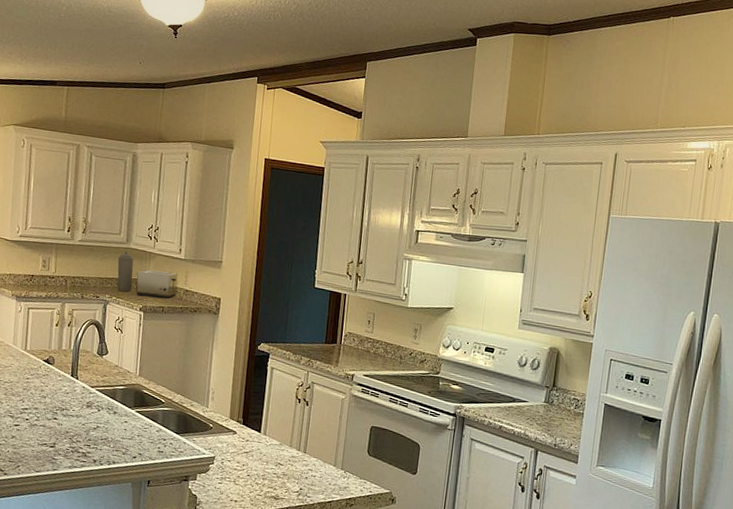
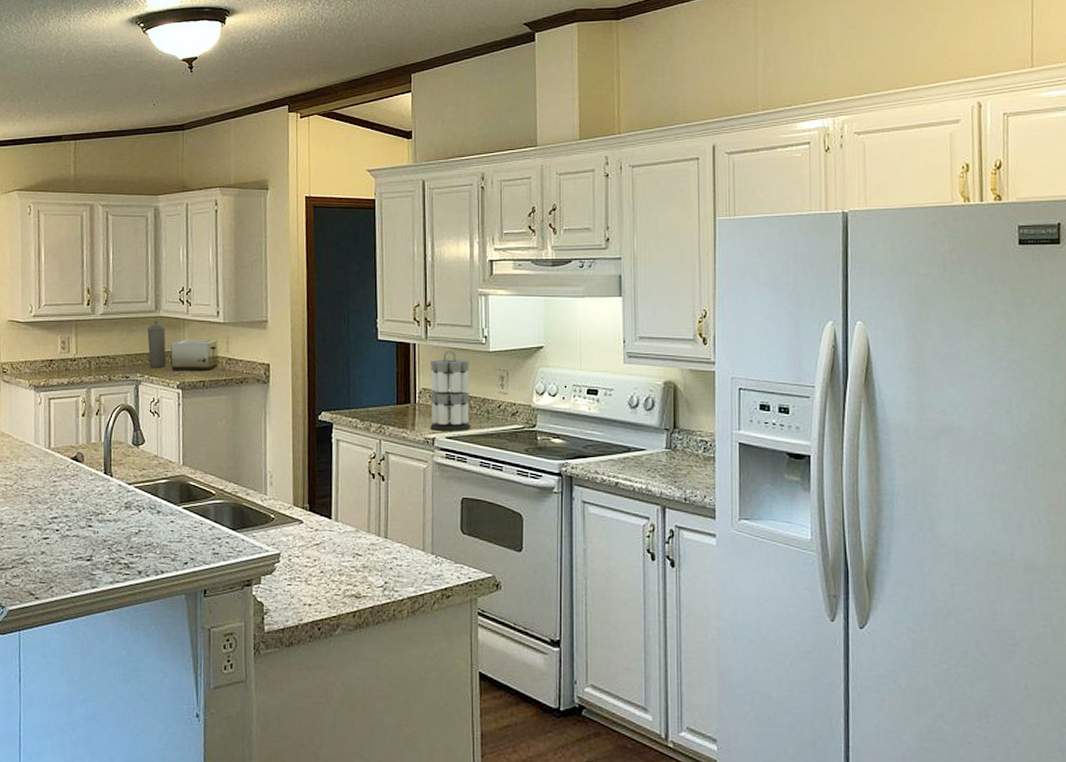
spice rack: none [351,302,390,372] -> present [430,350,471,431]

